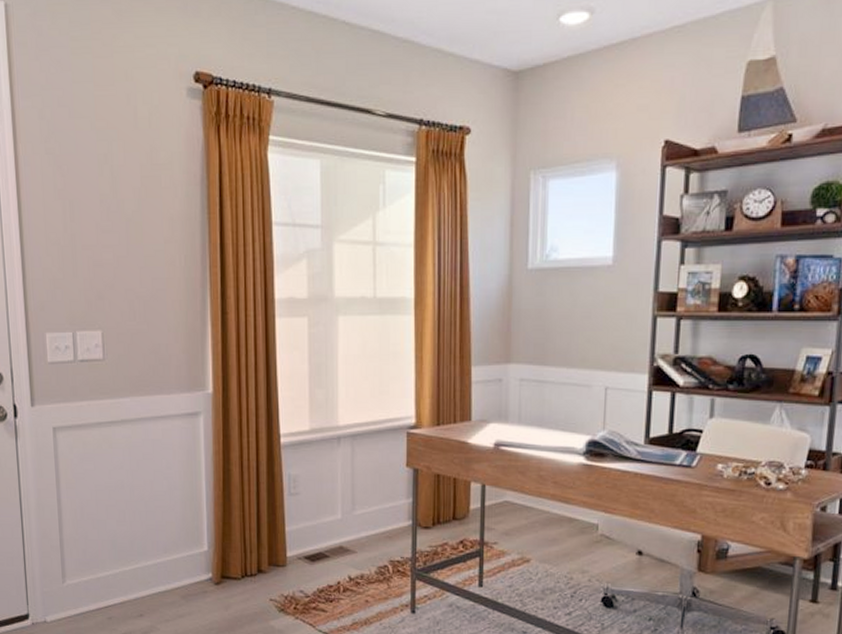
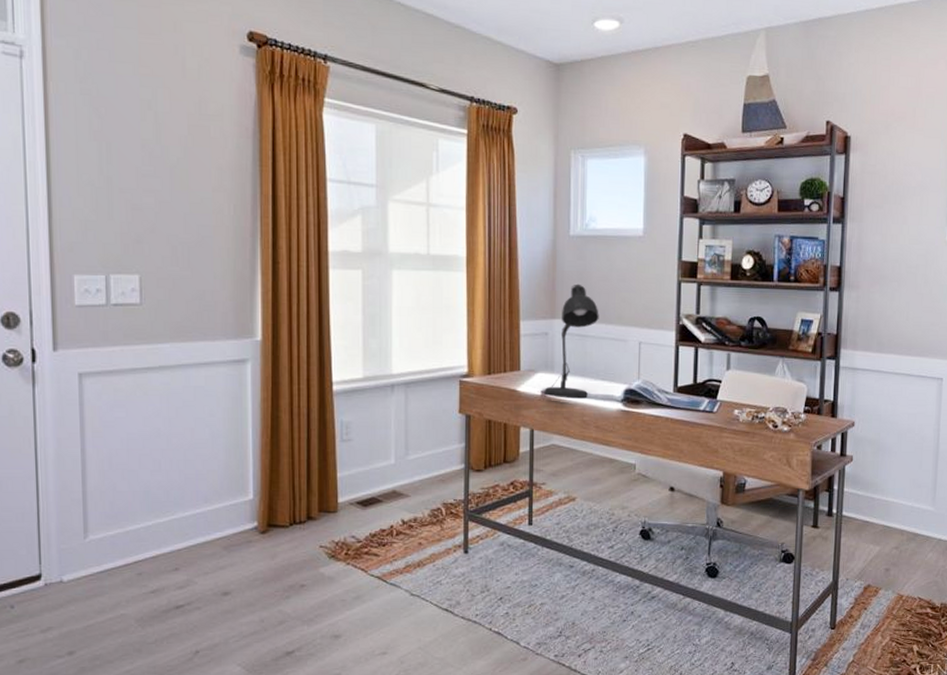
desk lamp: none [493,323,560,451] -> present [541,284,599,399]

